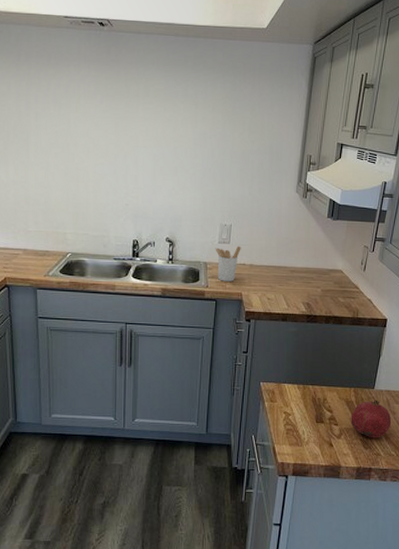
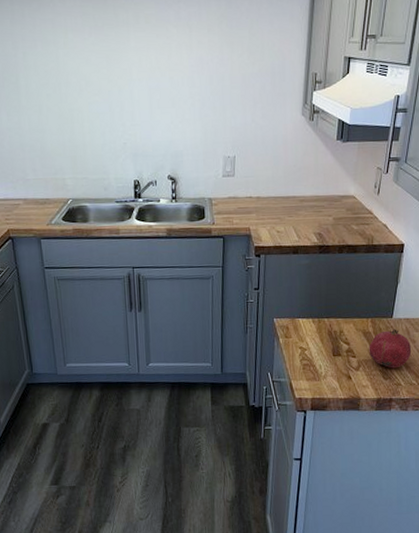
utensil holder: present [215,246,241,282] -> none [219,178,247,217]

